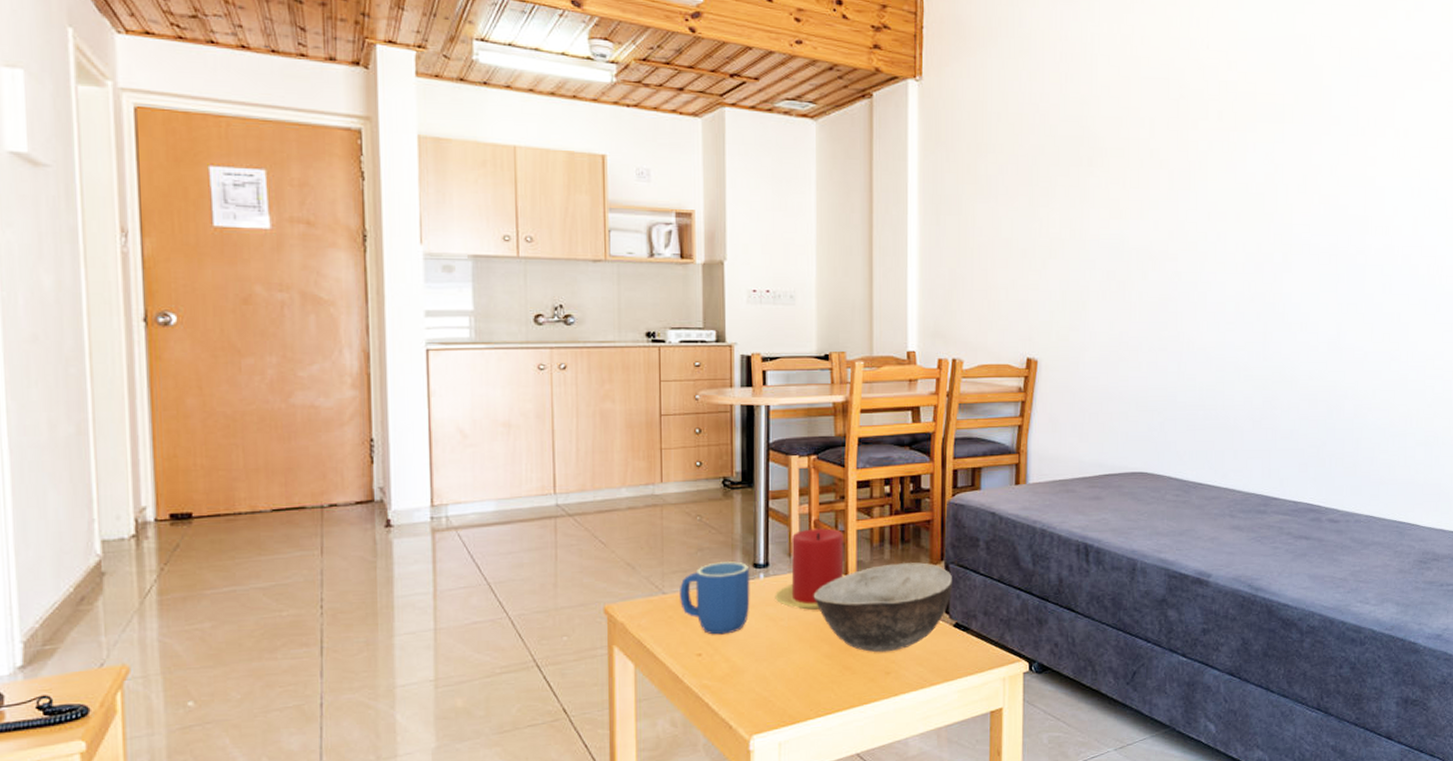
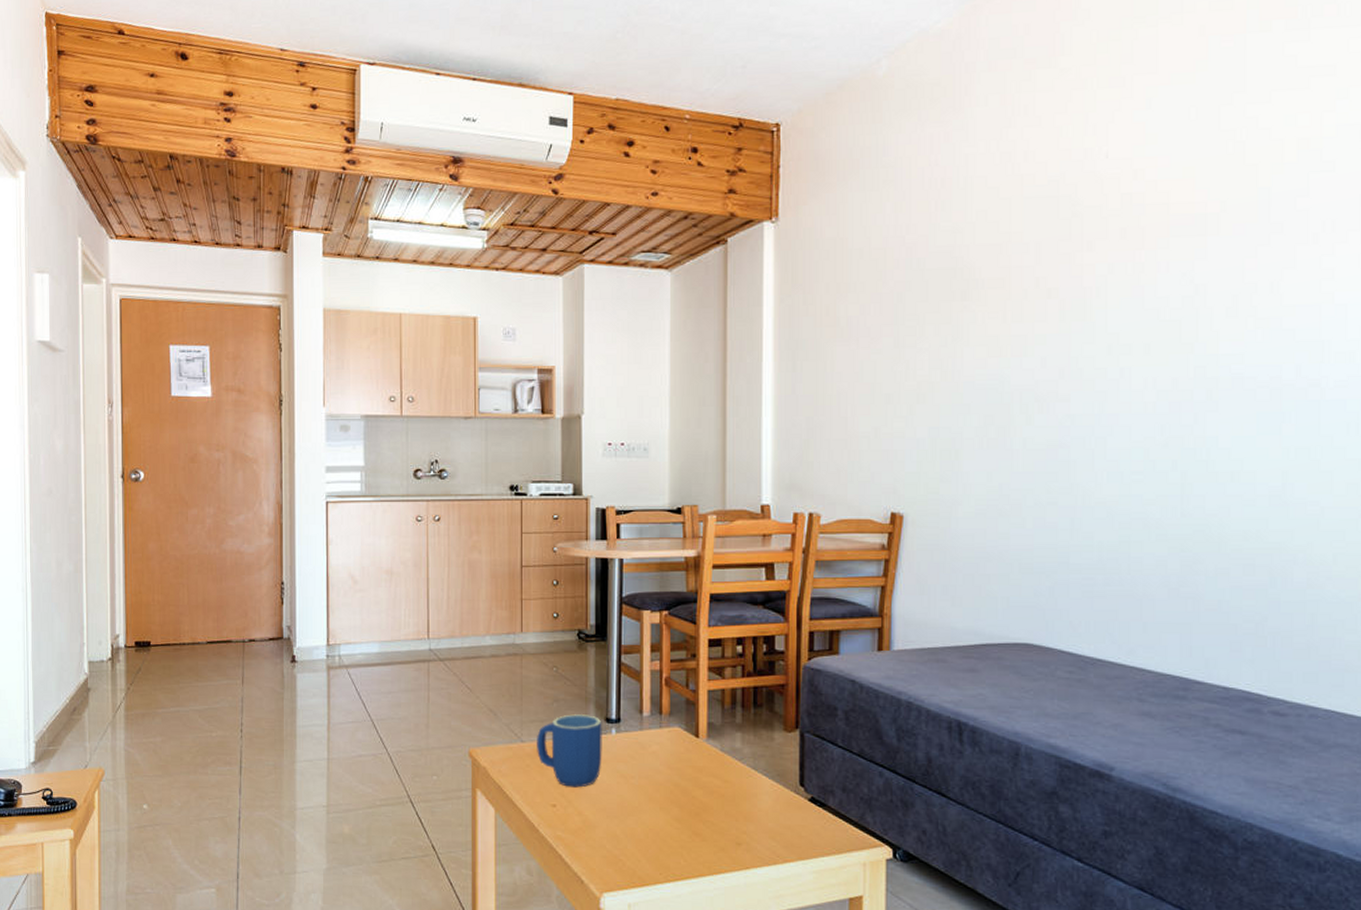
candle: present [775,528,844,610] -> none [626,686,695,770]
bowl: present [813,562,953,653] -> none [664,728,809,822]

